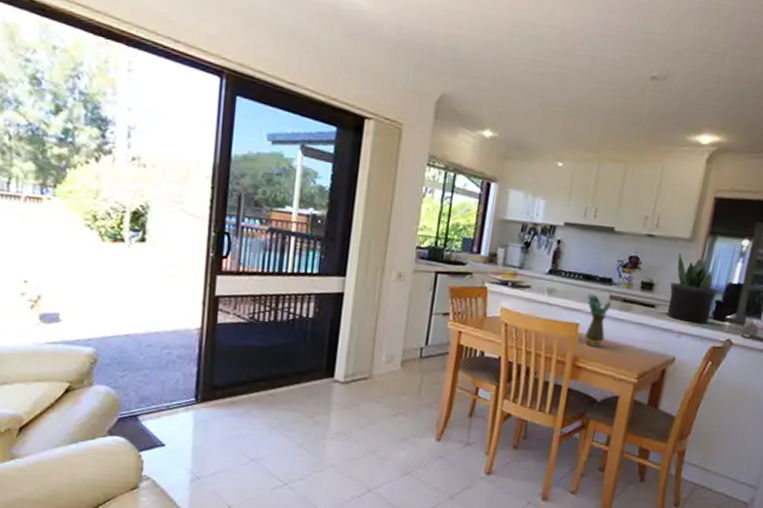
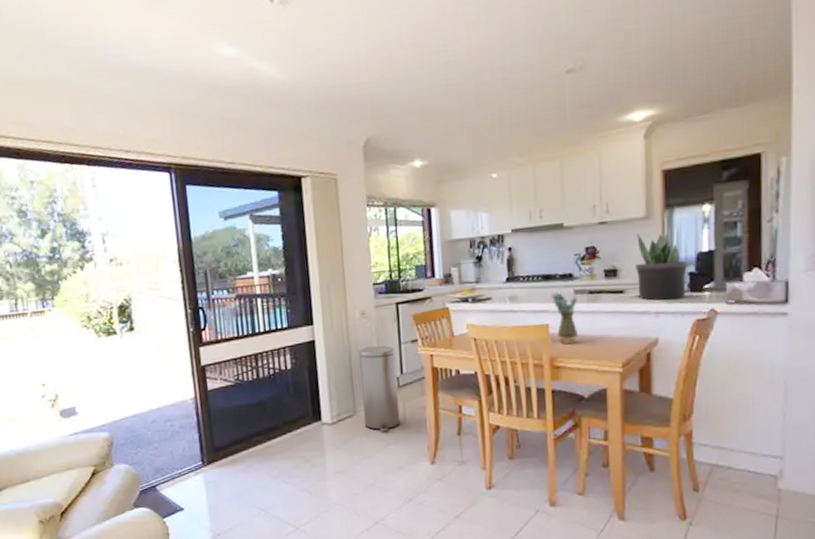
pedal bin: none [377,310,424,400] -> present [358,345,401,431]

